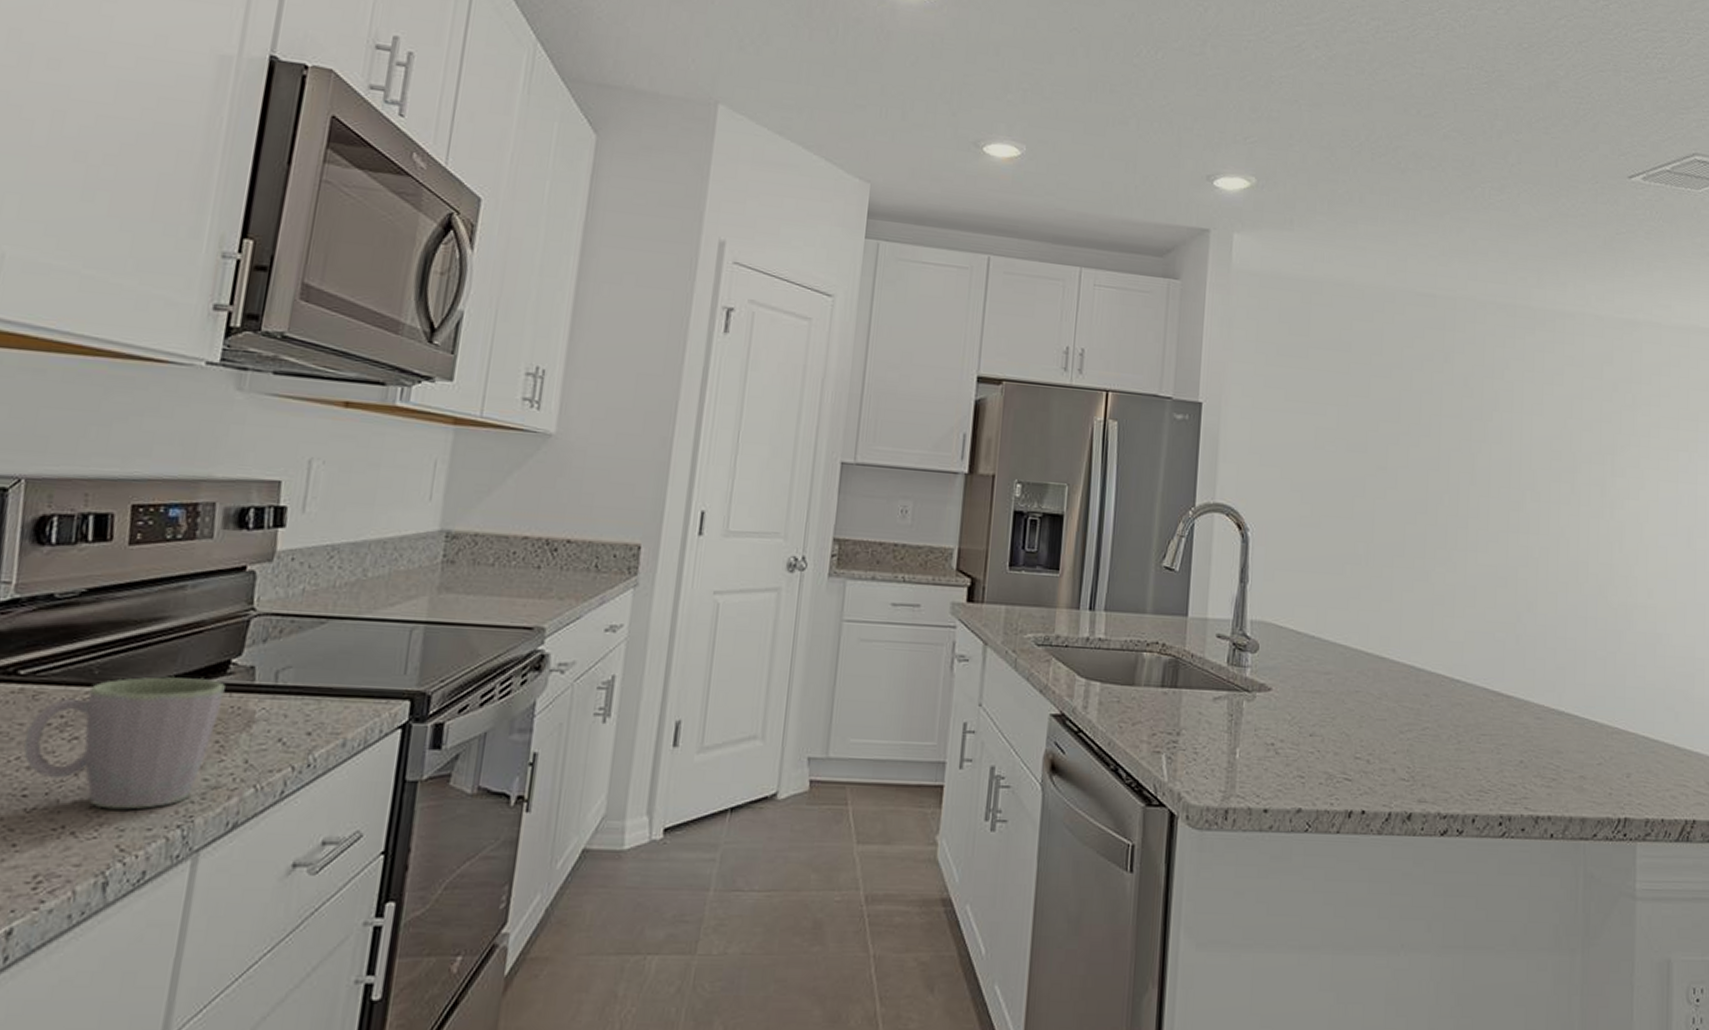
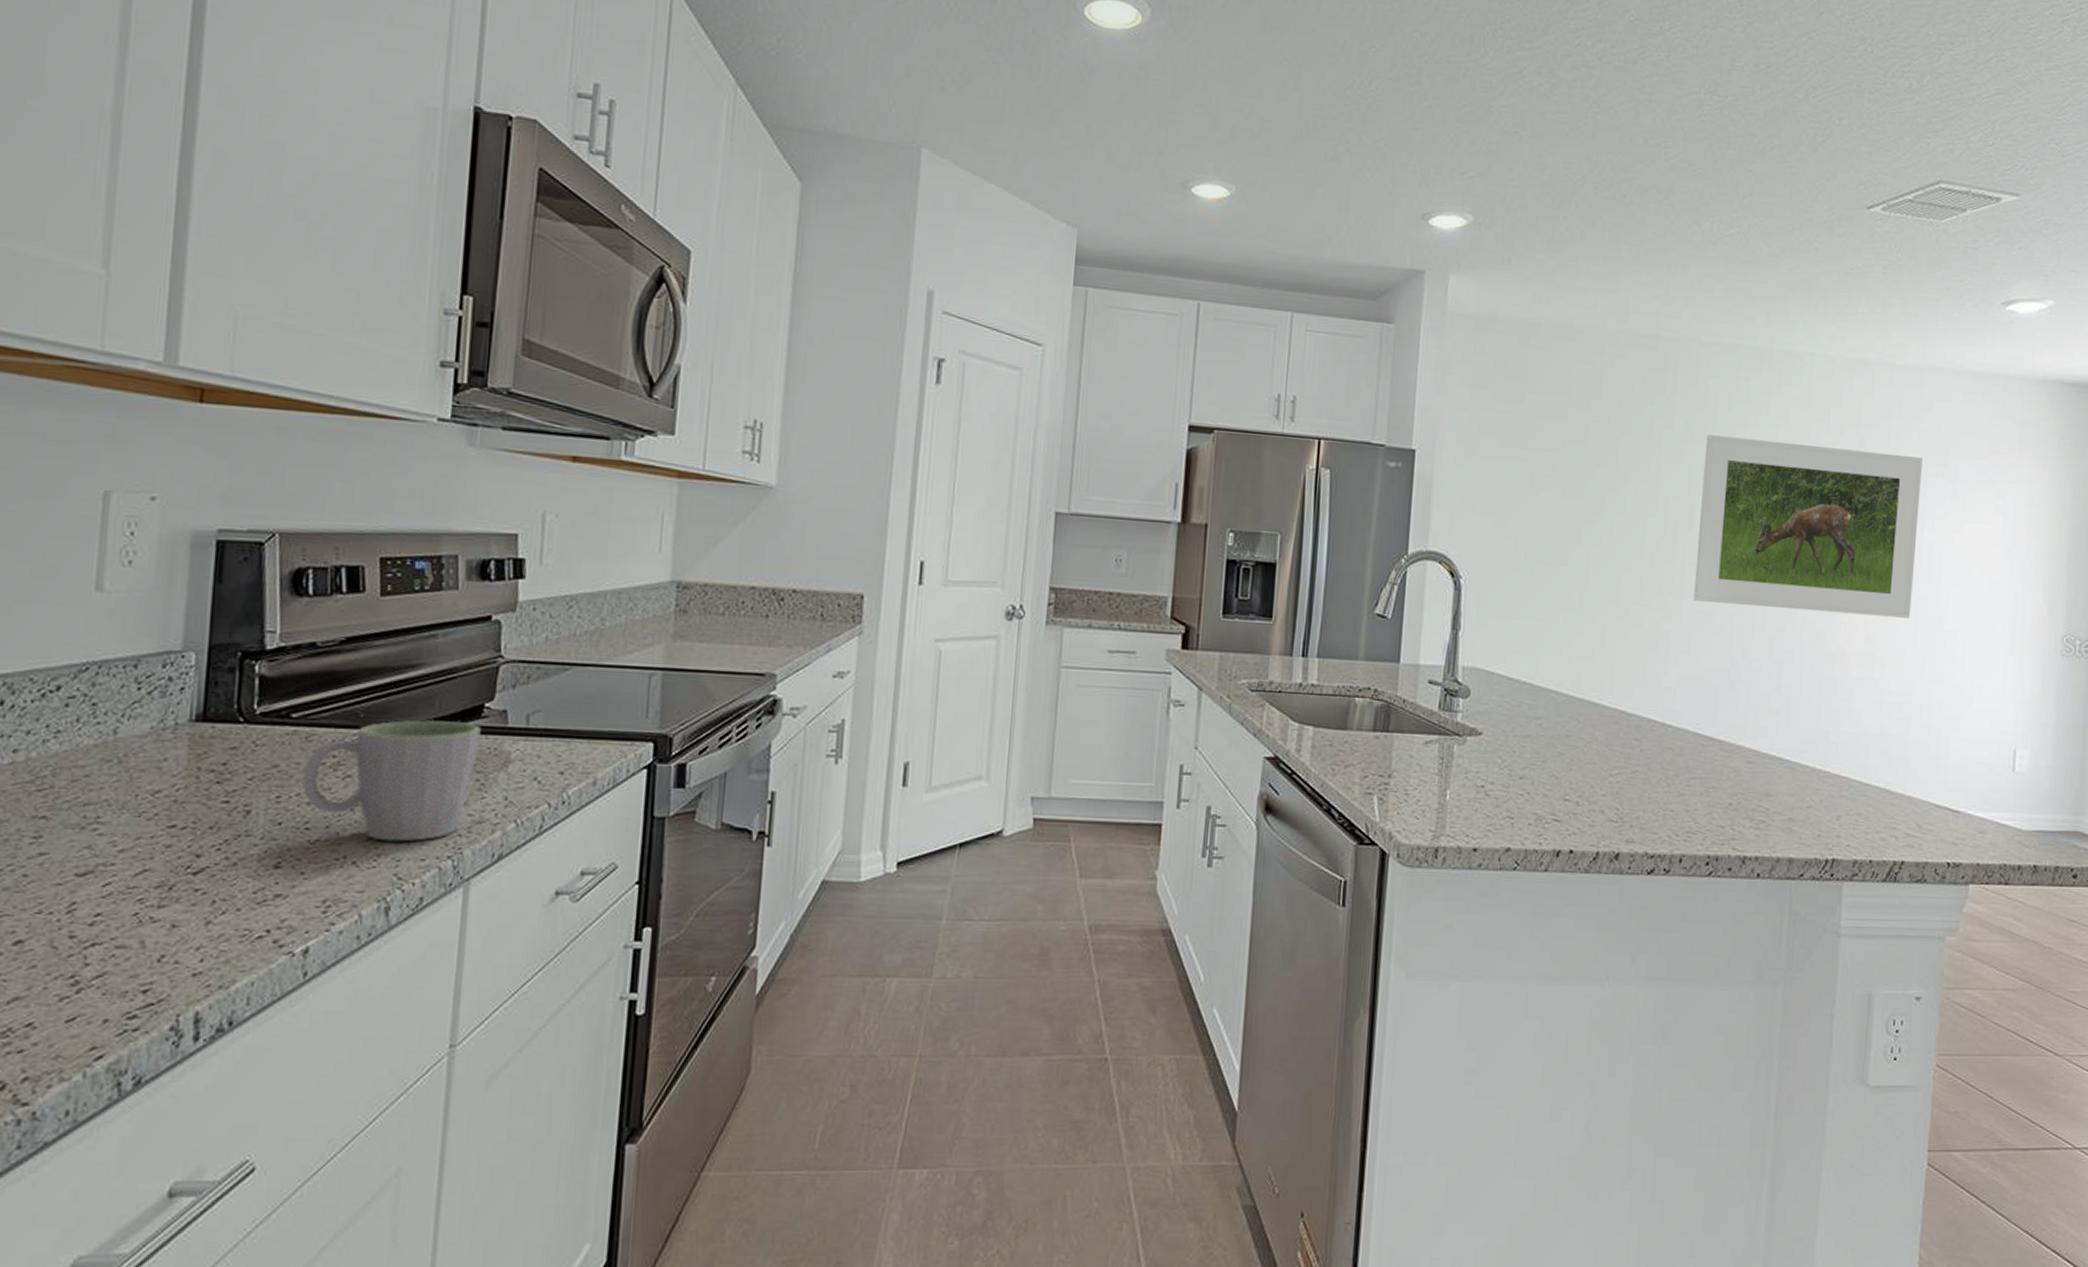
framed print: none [1478,390,1692,572] -> present [1693,435,1922,618]

